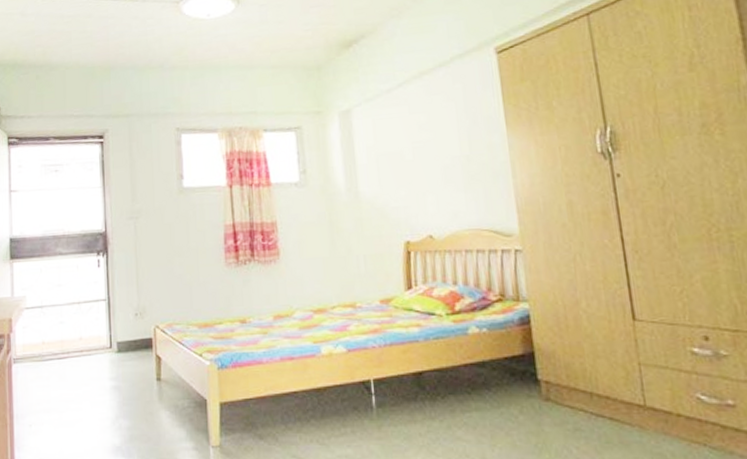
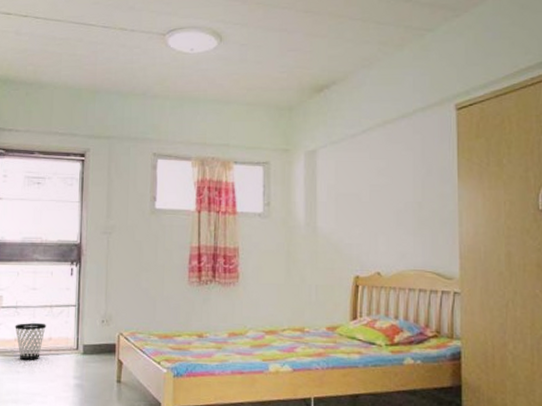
wastebasket: none [41,323,75,364] -> present [15,323,46,360]

